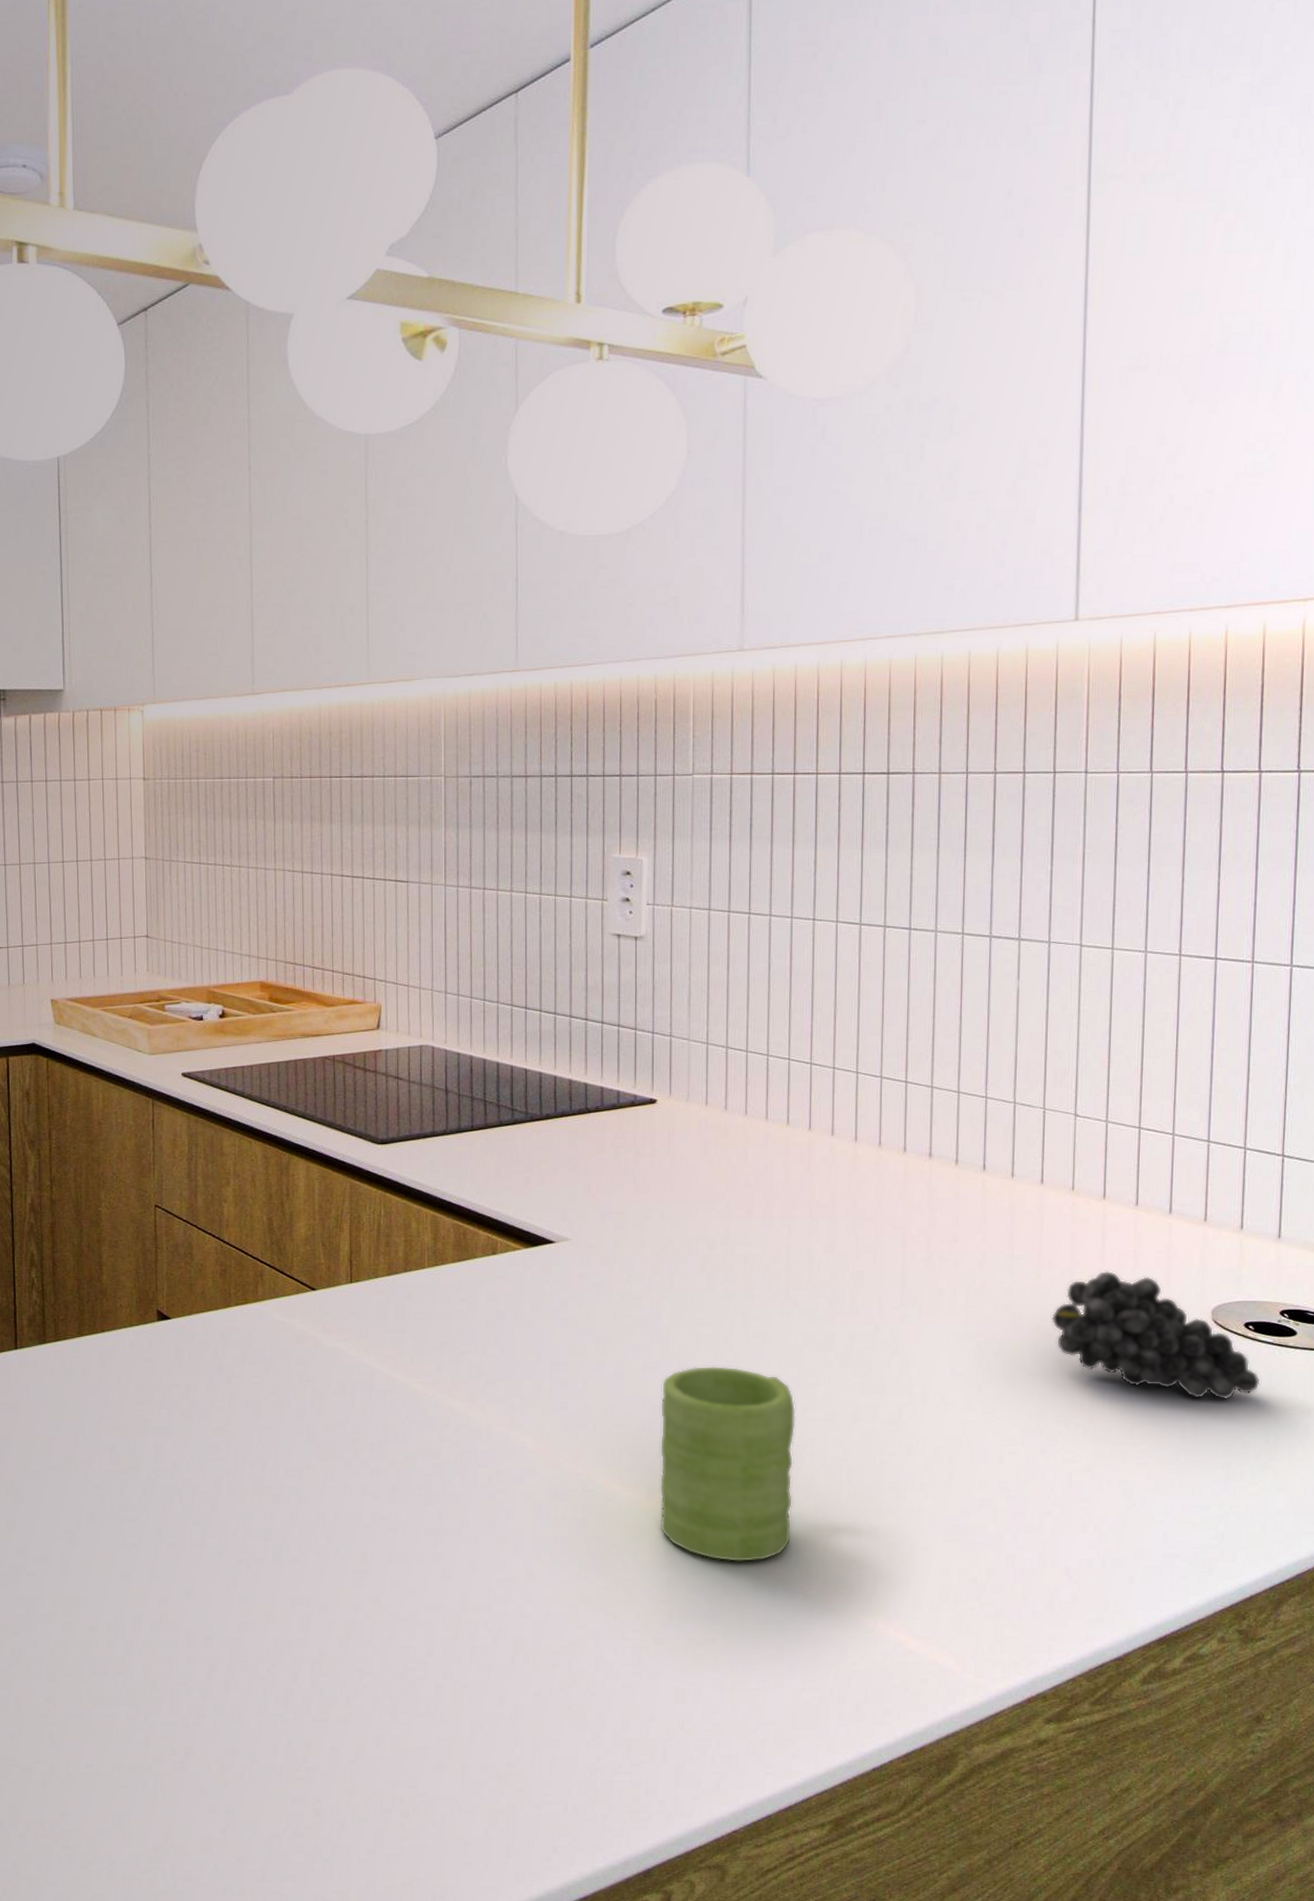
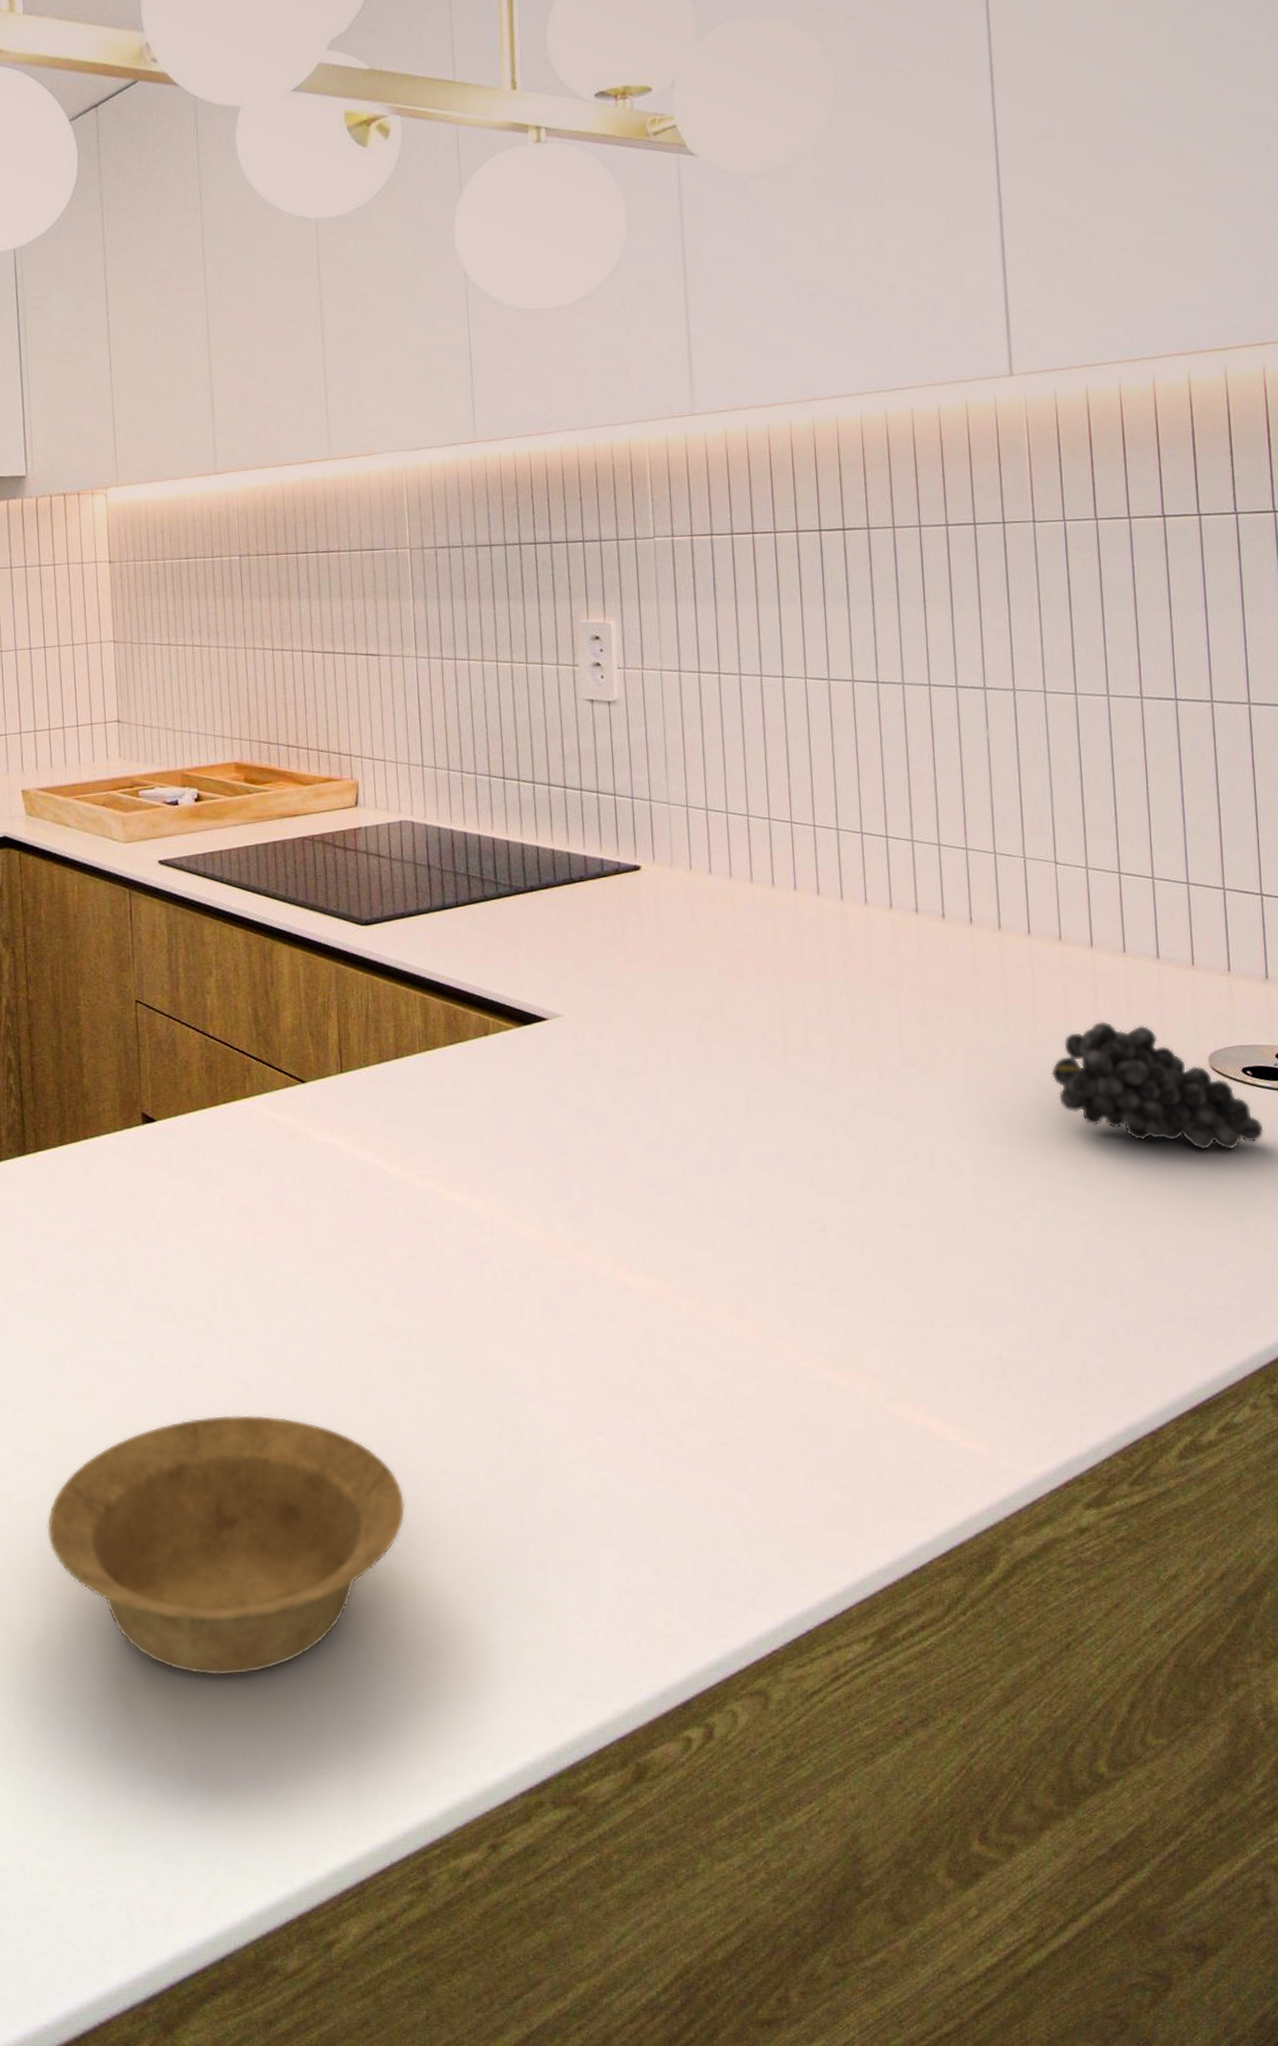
bowl: none [56,1591,392,1820] -> present [47,1414,406,1676]
mug: present [659,1365,796,1563] -> none [666,1141,810,1352]

